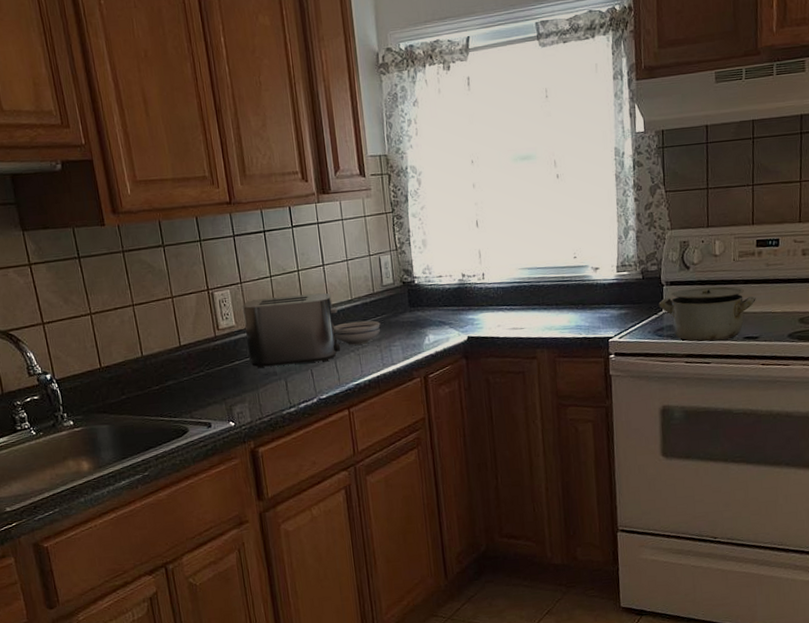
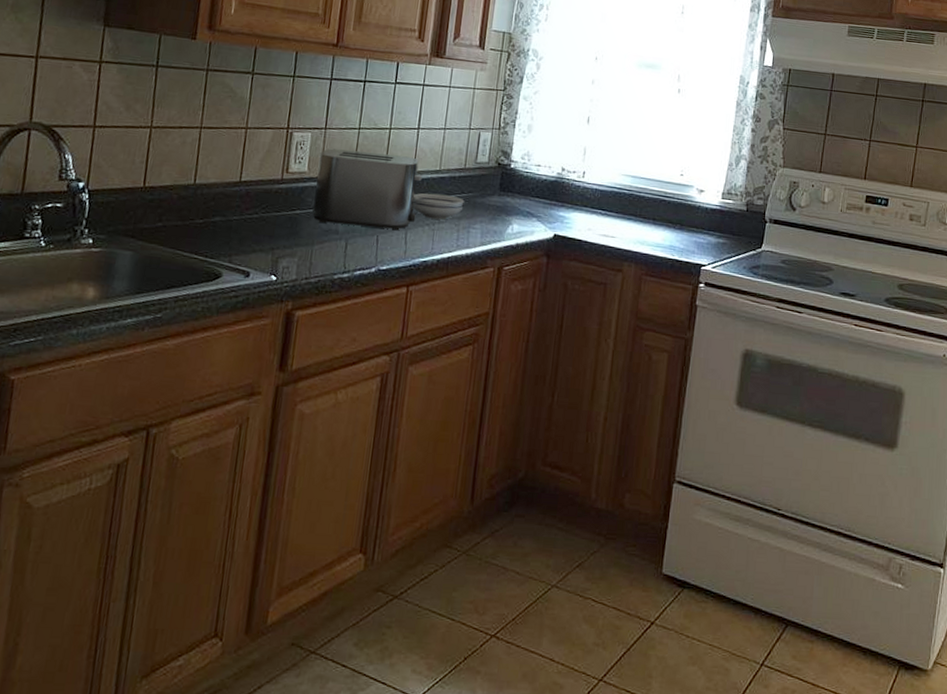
saucepan: present [658,286,756,343] -> none [758,230,858,292]

